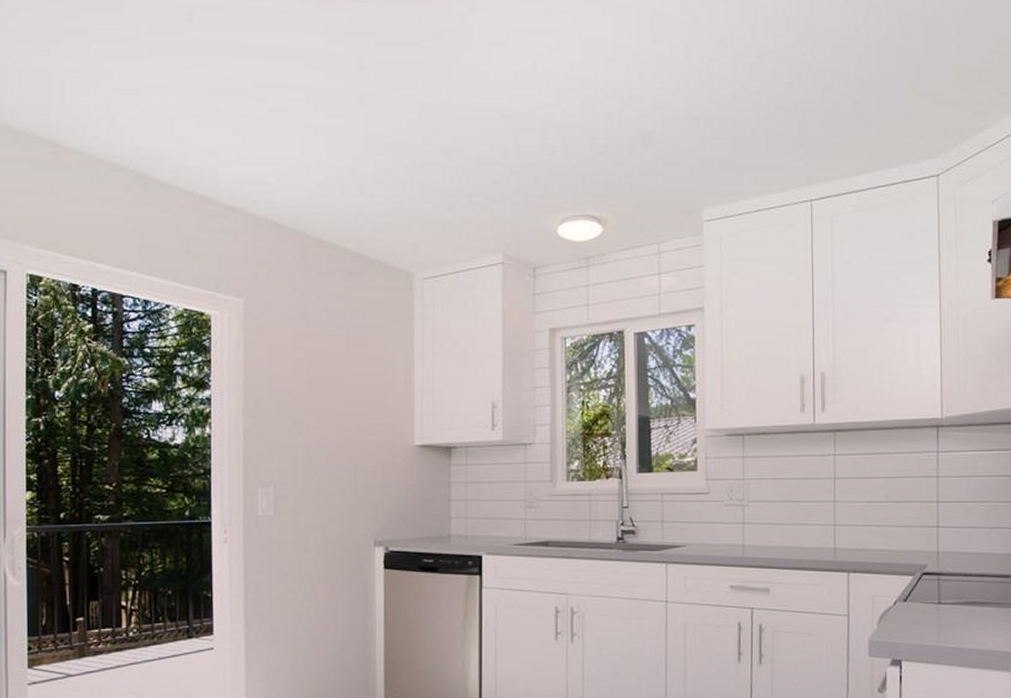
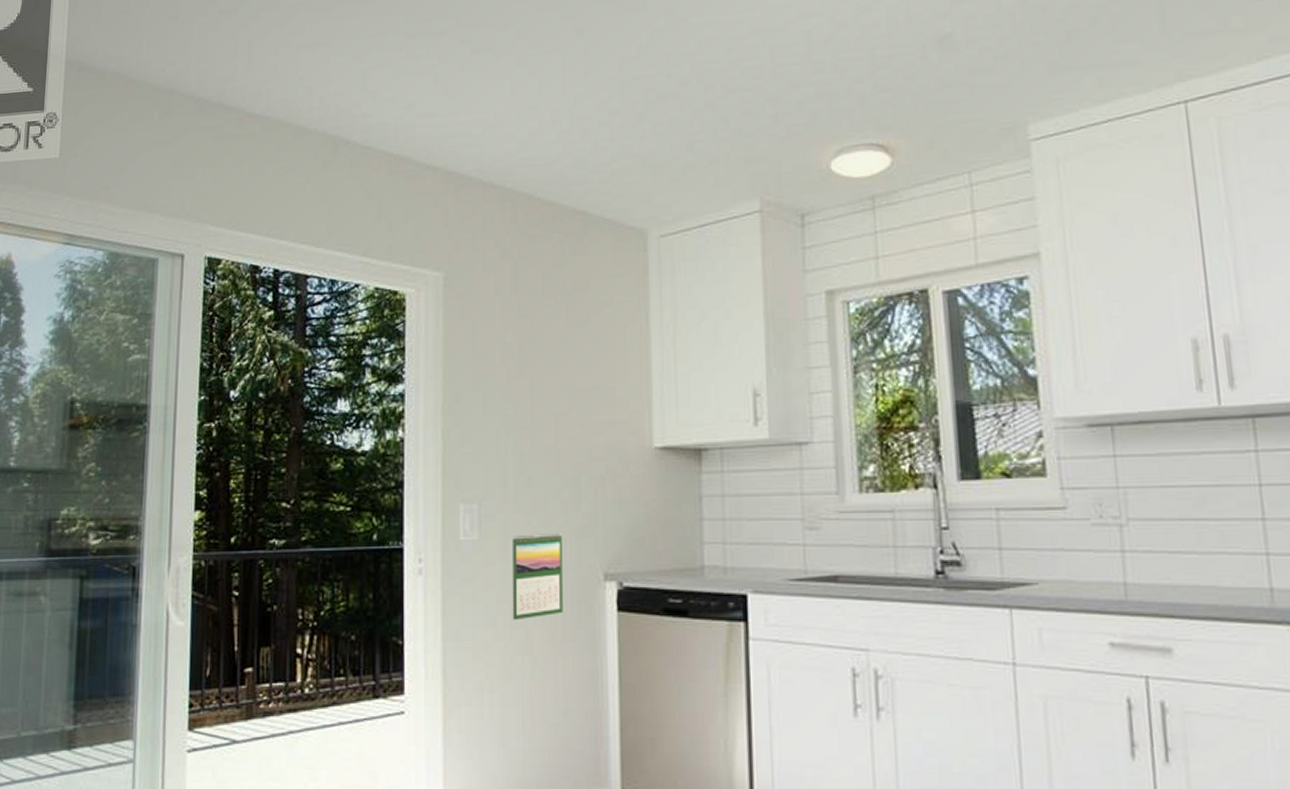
calendar: none [301,510,341,577] -> present [511,532,563,621]

